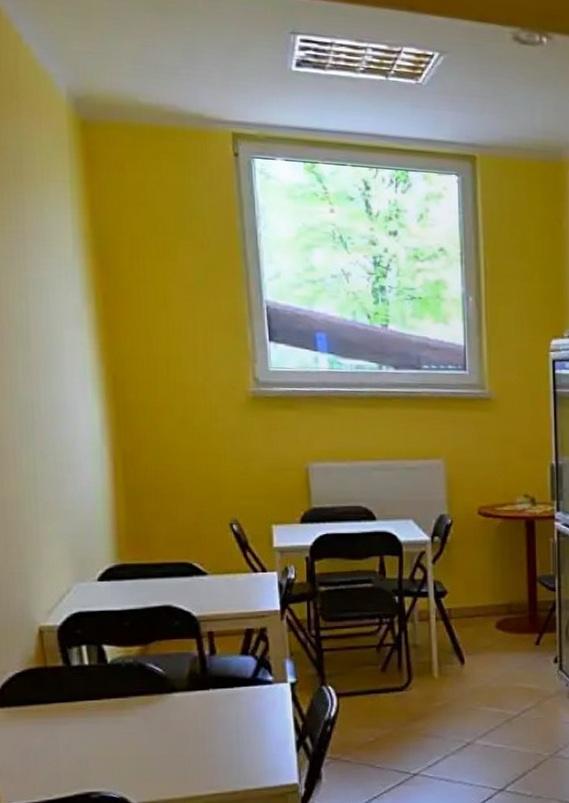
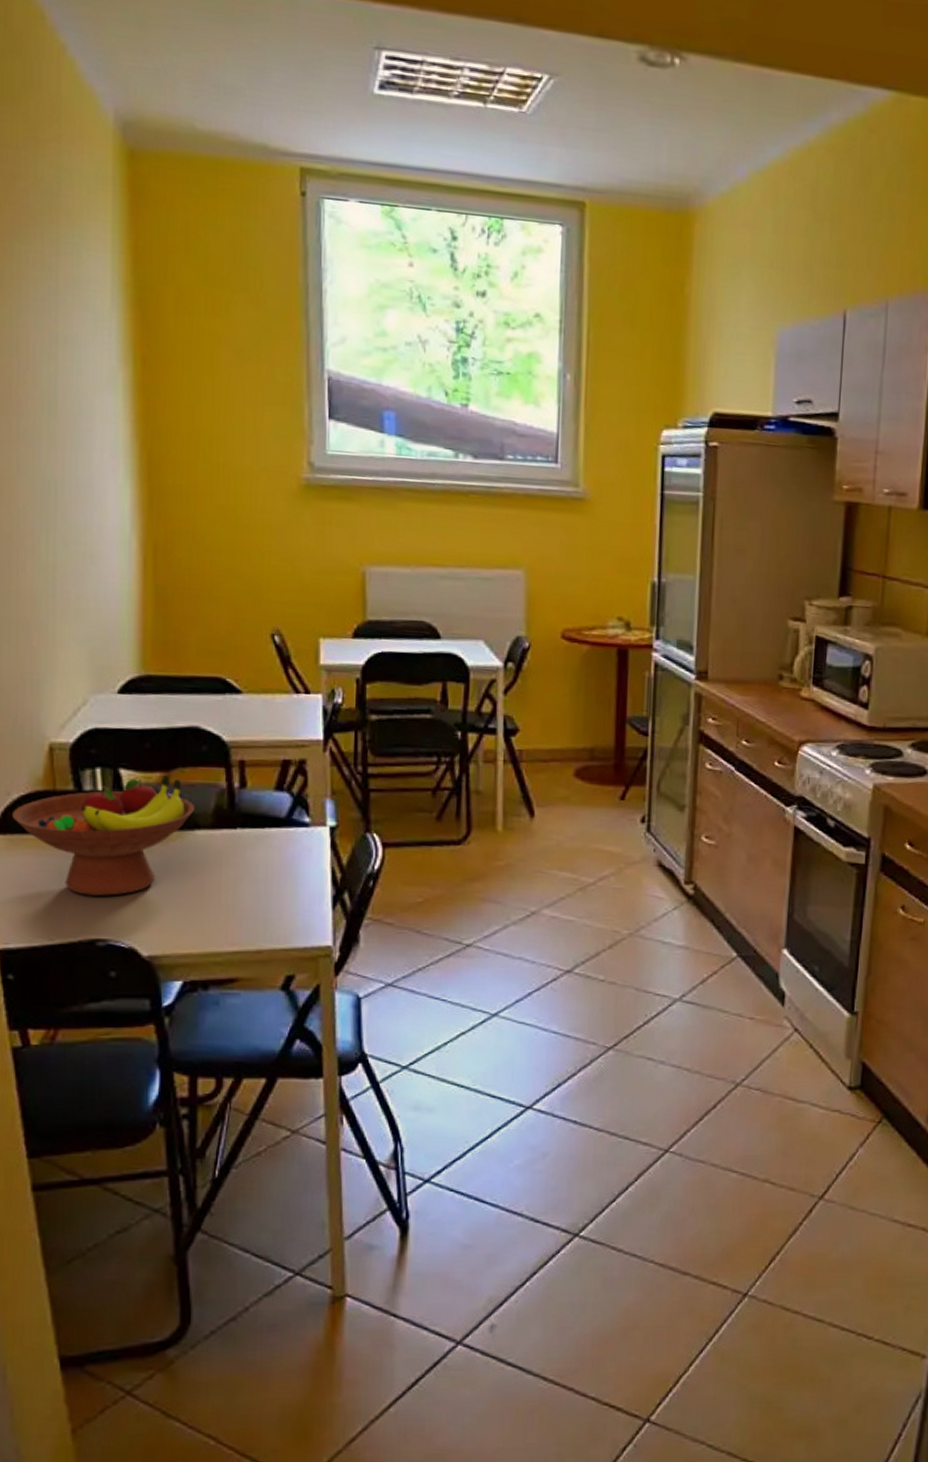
fruit bowl: none [9,647,172,755] -> present [13,774,196,896]

